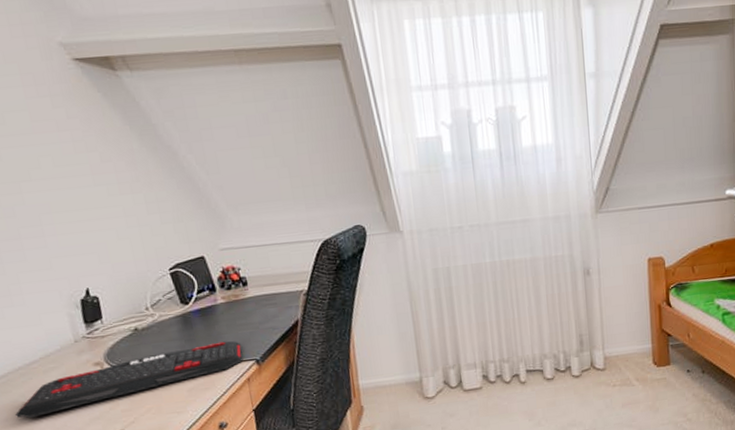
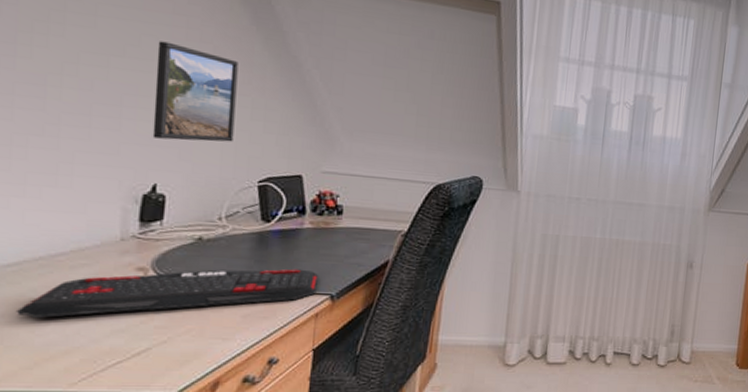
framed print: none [53,158,139,248] -> present [152,41,238,142]

